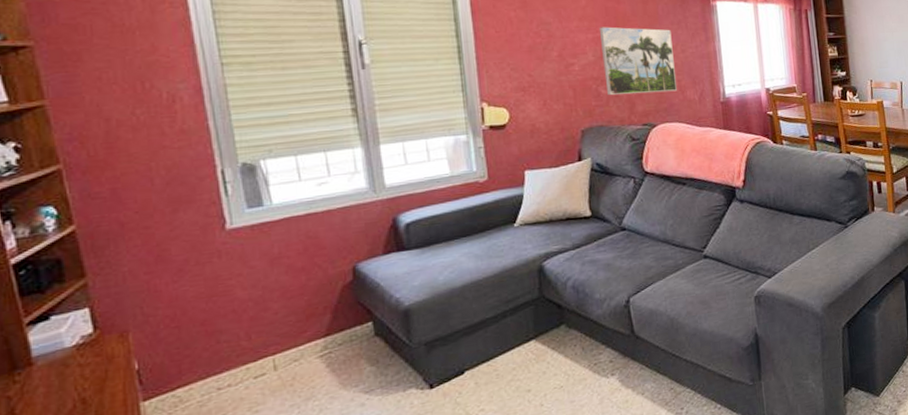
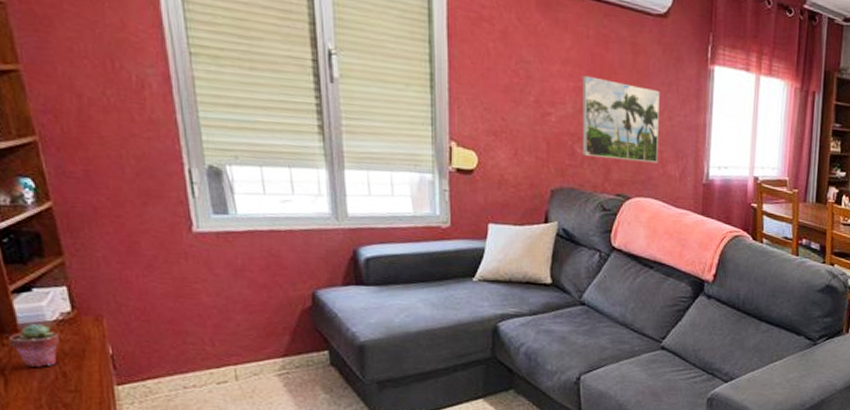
potted succulent: none [20,352,79,401] -> present [8,324,59,367]

